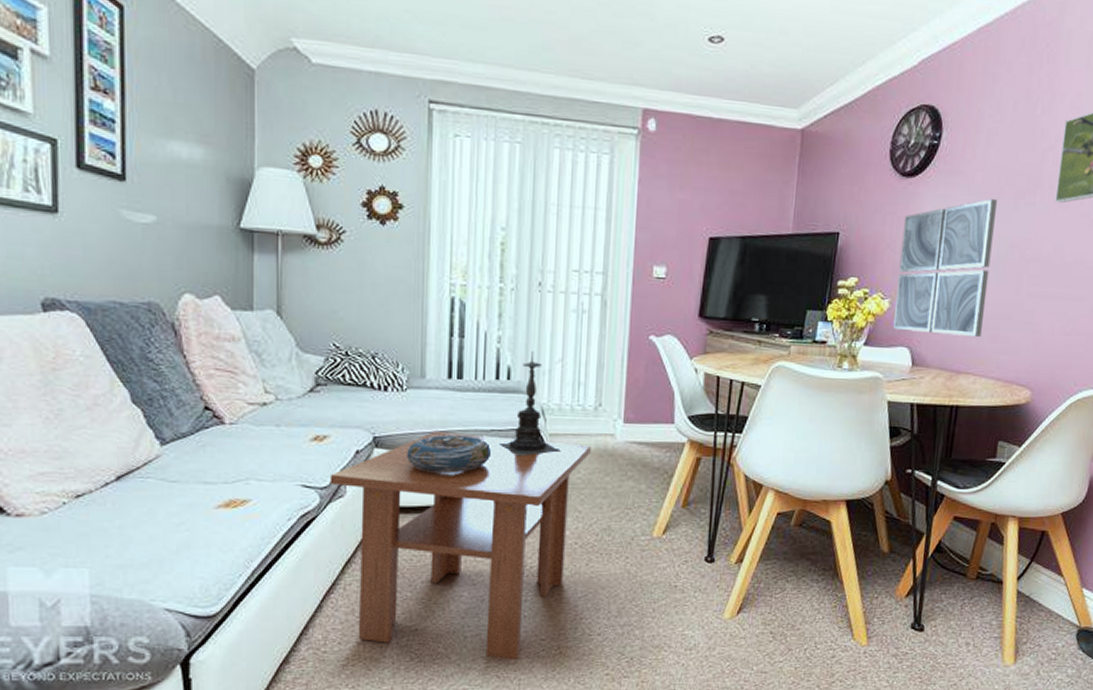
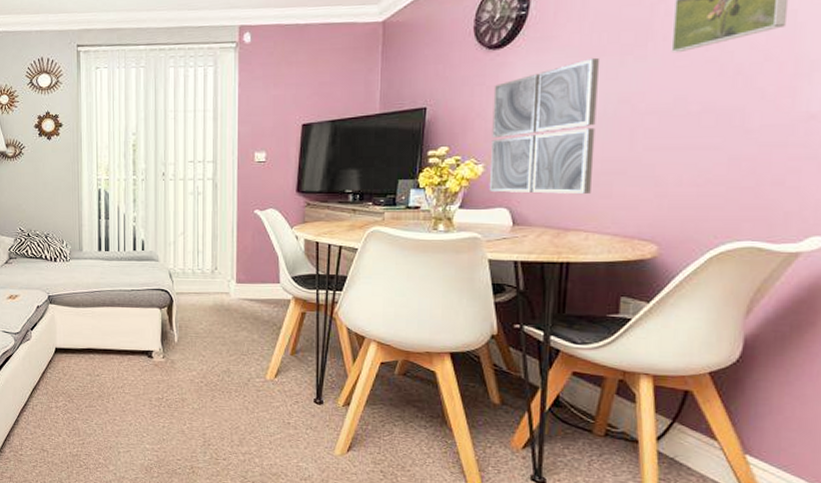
coffee table: present [330,430,591,660] -> none [20,291,210,475]
decorative bowl: present [407,434,492,473] -> none [72,293,133,323]
candle holder: present [497,351,562,457] -> none [137,227,187,311]

